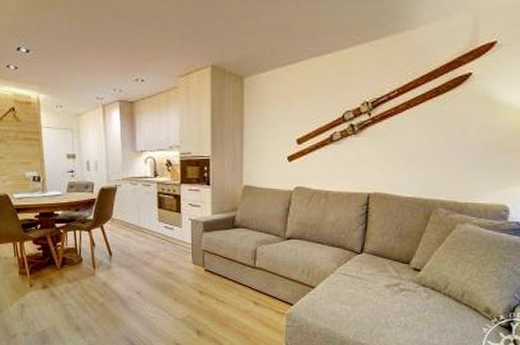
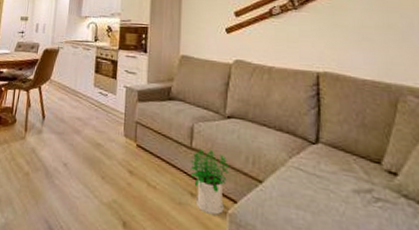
potted plant: none [254,266,287,316] -> present [190,148,229,215]

